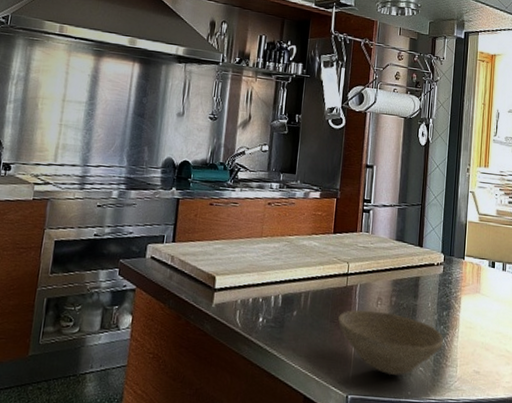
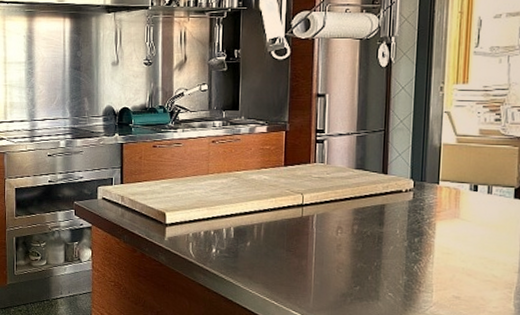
bowl: present [338,310,444,375] -> none [295,239,416,300]

